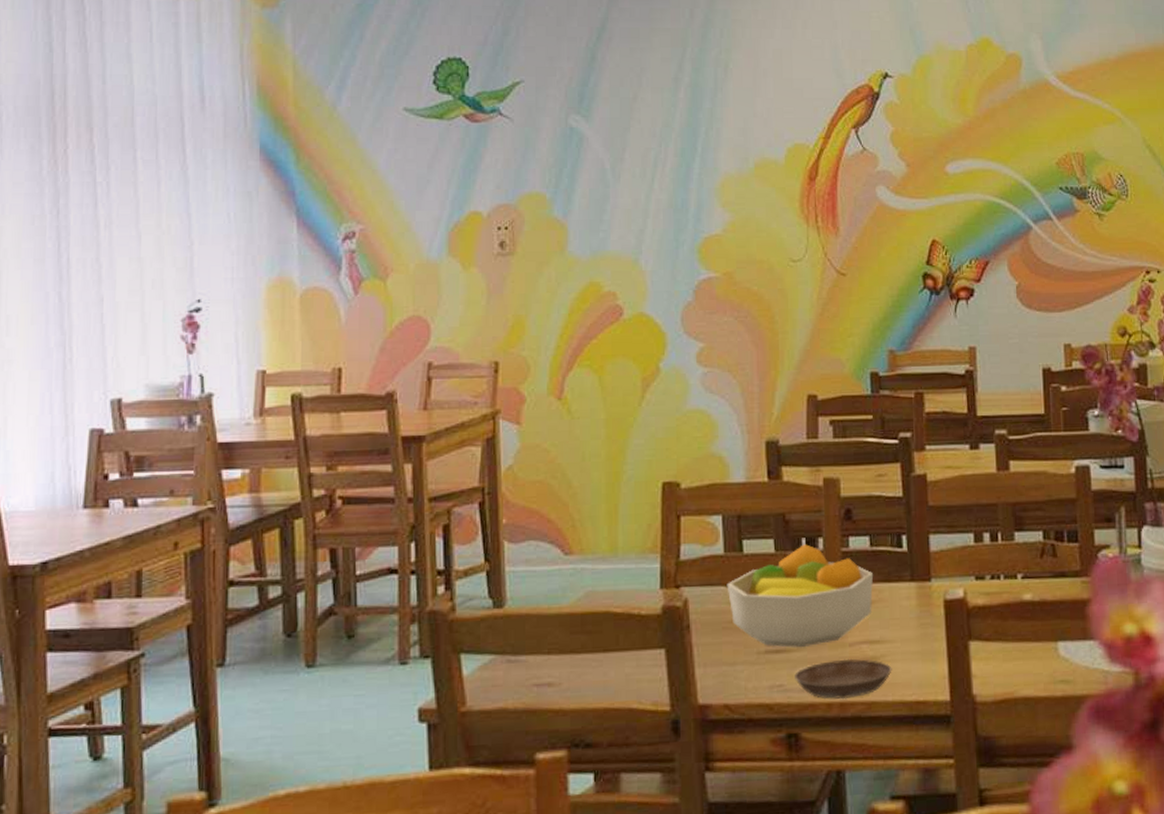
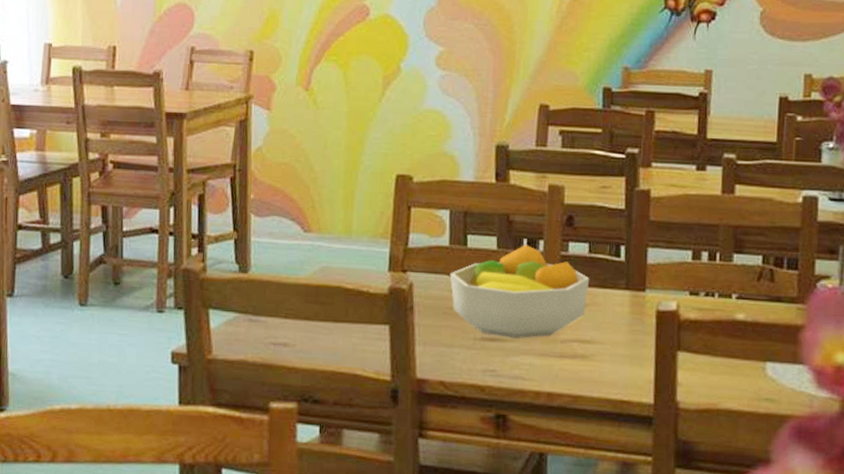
saucer: present [795,658,892,700] -> none [507,354,600,390]

